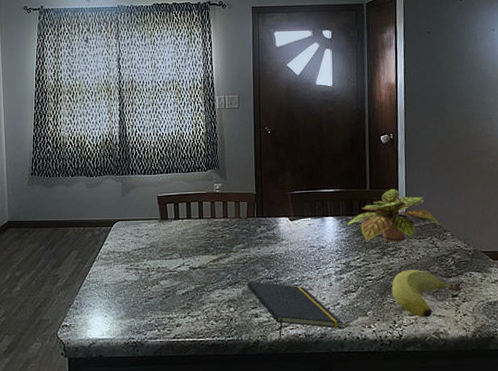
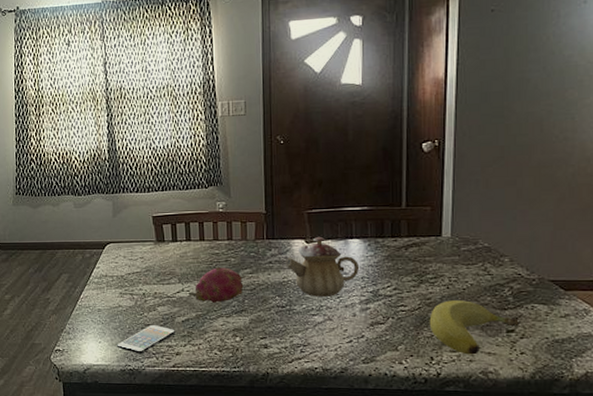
smartphone: none [122,298,177,327] -> present [117,325,176,355]
fruit: none [194,242,237,276] -> present [195,266,244,303]
notepad: present [247,281,343,338] -> none [255,309,369,371]
teapot: none [273,214,334,269] -> present [286,236,360,297]
plant: present [347,189,442,242] -> none [376,206,498,268]

